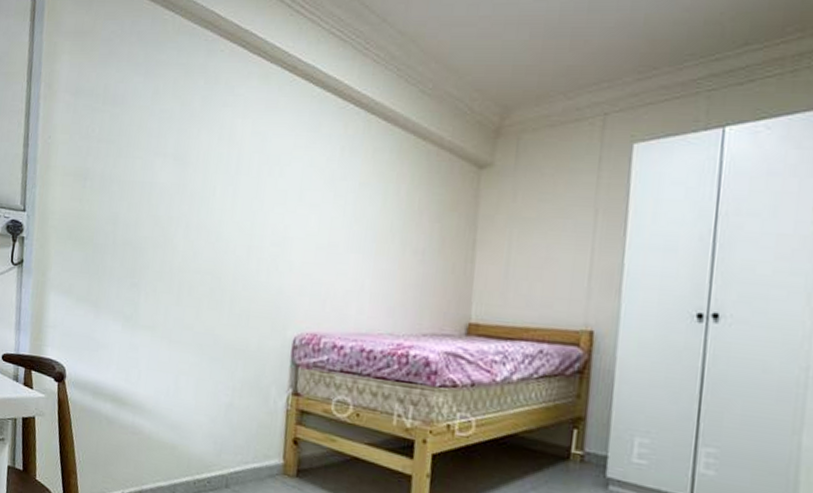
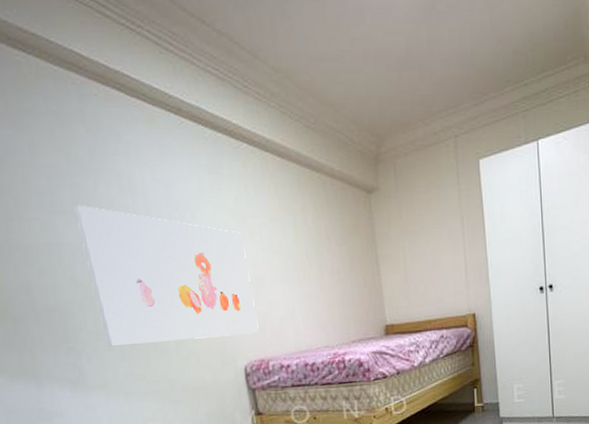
wall art: none [166,149,326,304] -> present [74,204,259,347]

